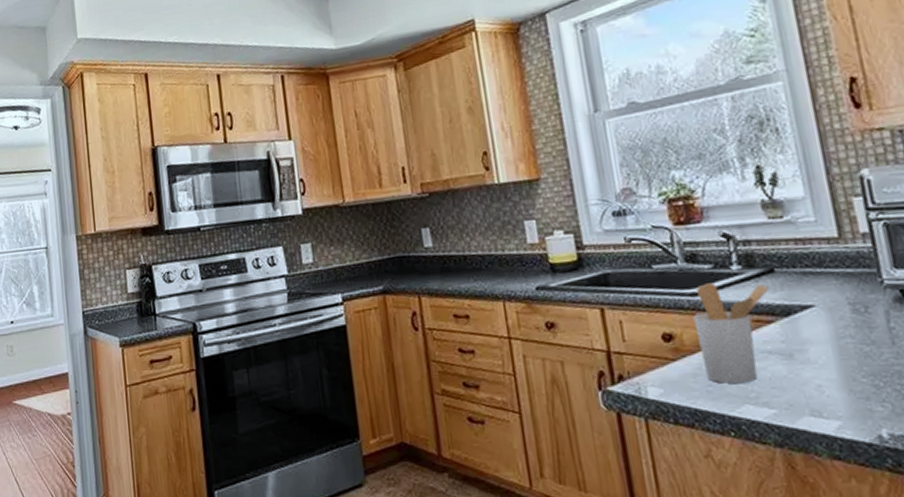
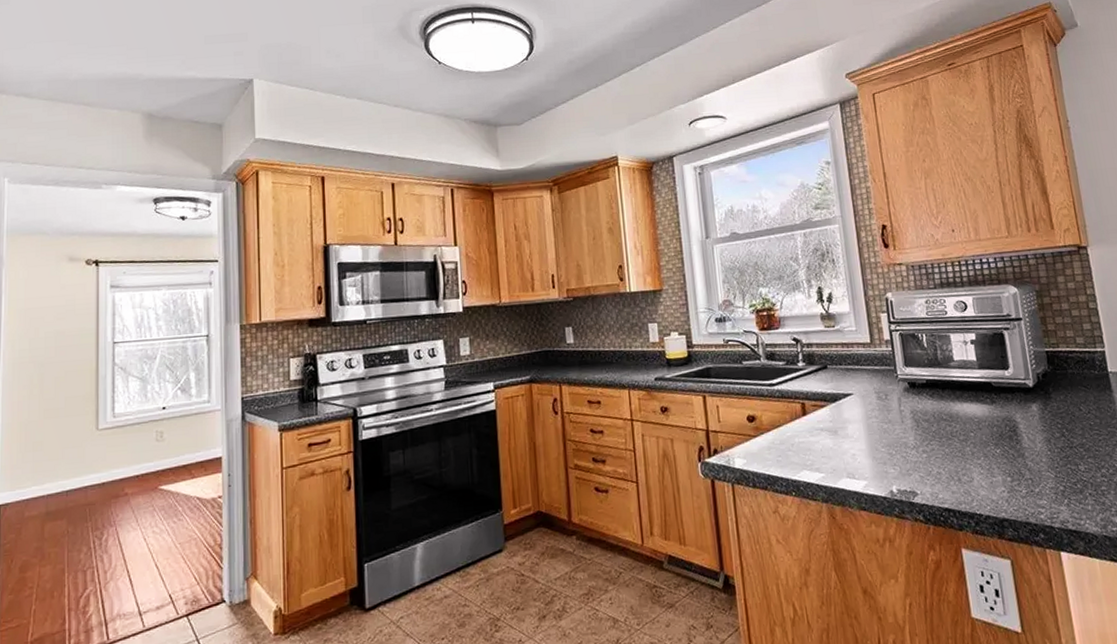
utensil holder: present [693,283,769,384] -> none [770,376,823,454]

